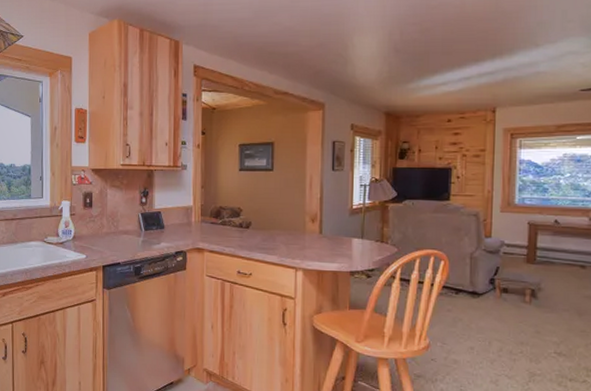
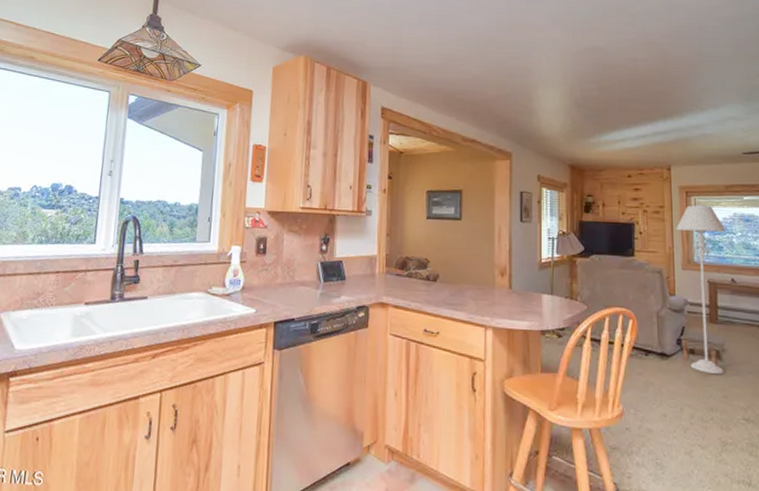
floor lamp: none [497,148,554,312] -> present [676,205,727,375]

